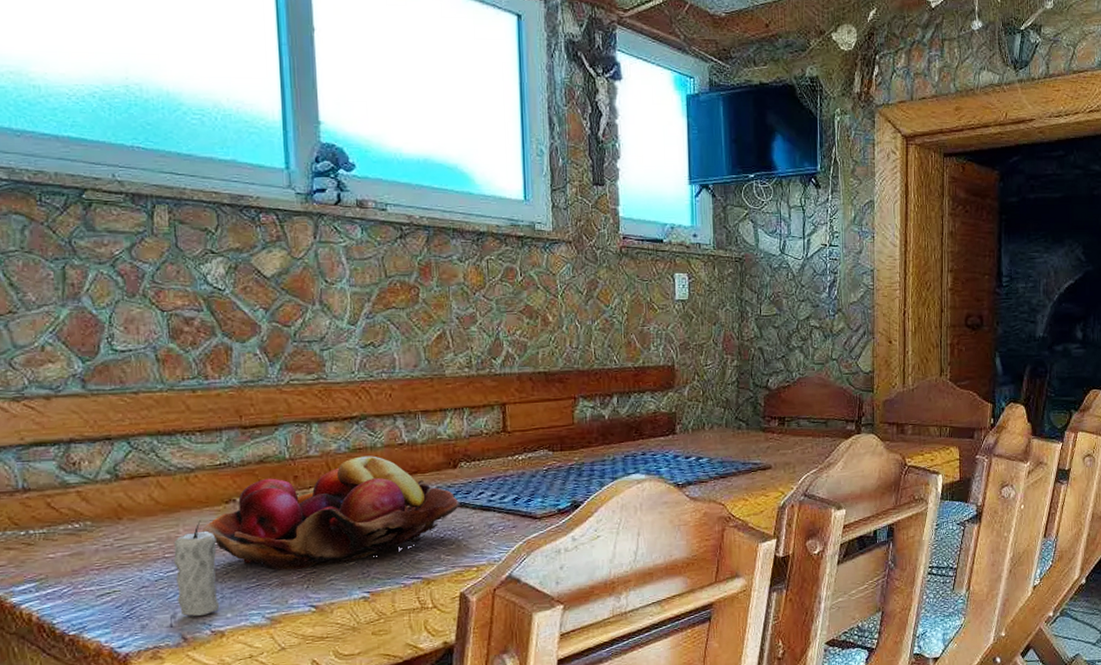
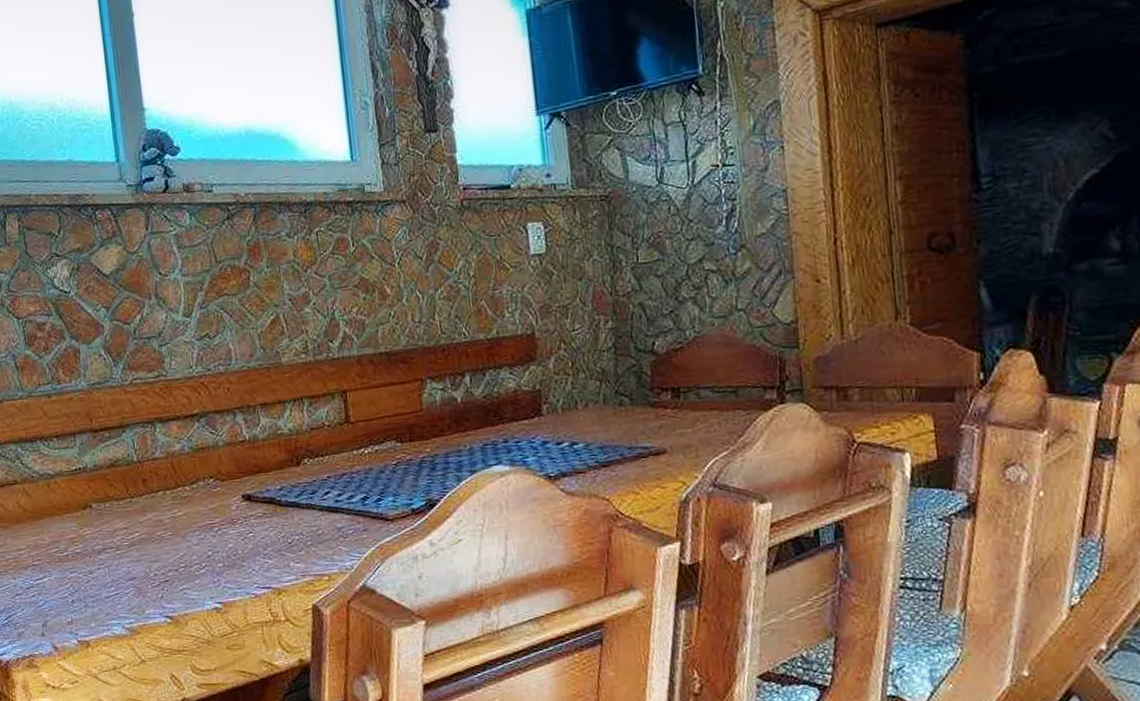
candle: present [173,520,220,617] -> none [40,527,84,626]
fruit basket: present [203,456,460,571] -> none [65,455,307,579]

